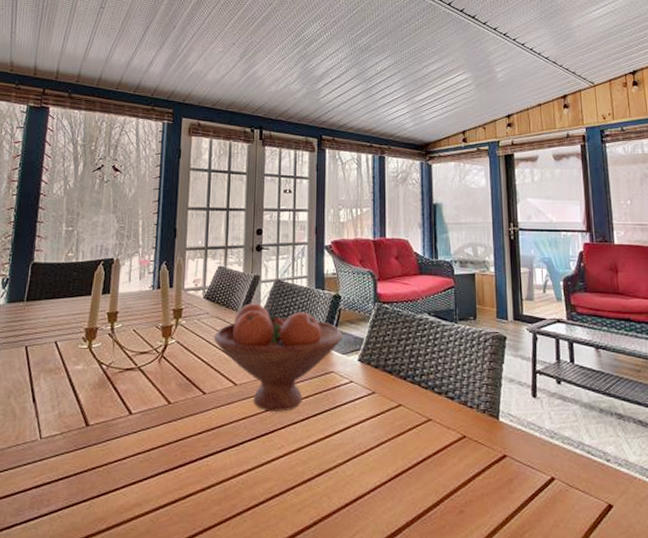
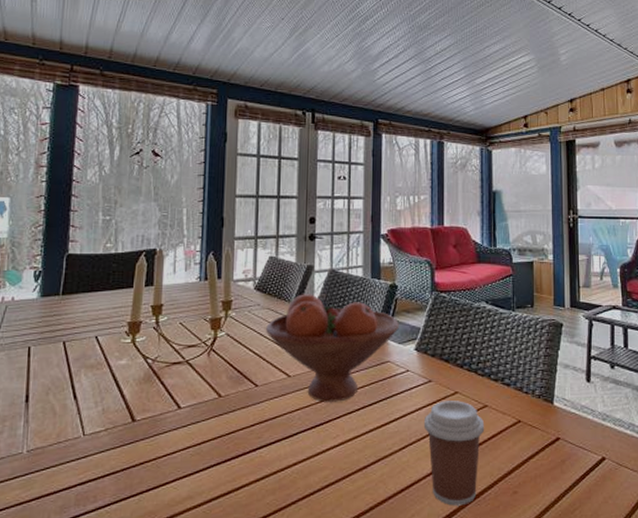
coffee cup: none [367,413,429,524] -> present [423,401,485,506]

